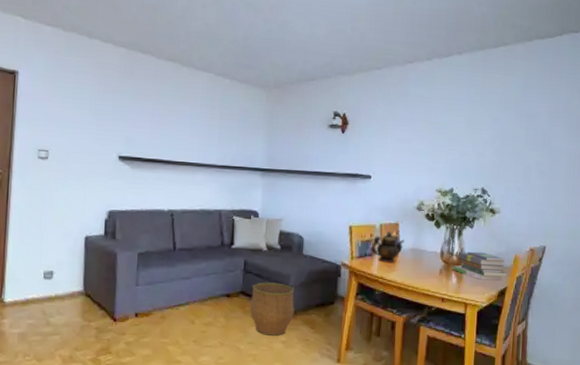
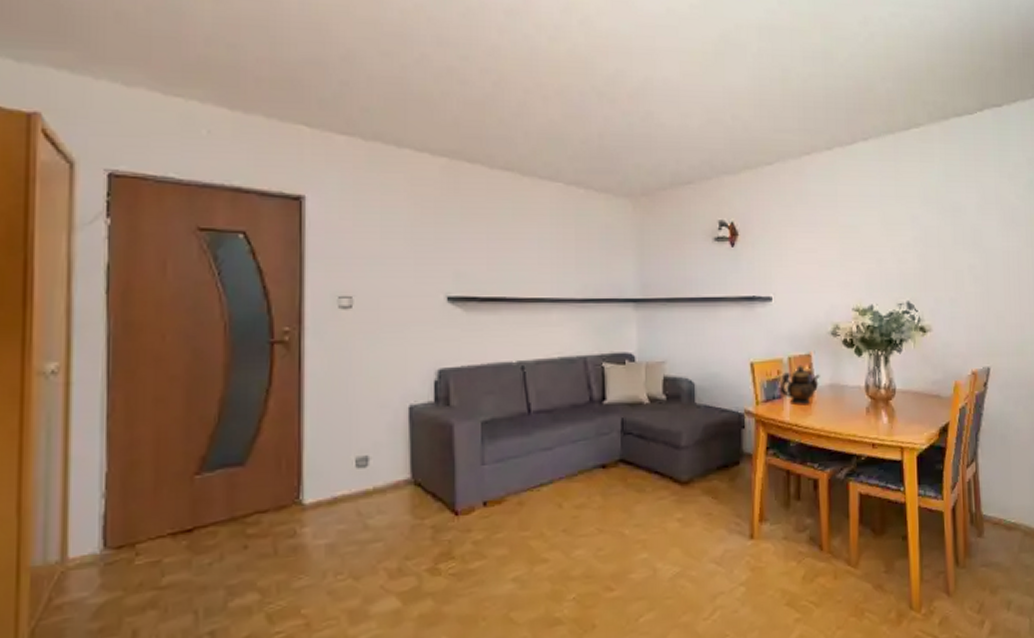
basket: present [249,282,295,336] -> none [632,443,691,513]
books: present [452,251,507,281] -> none [881,381,948,416]

